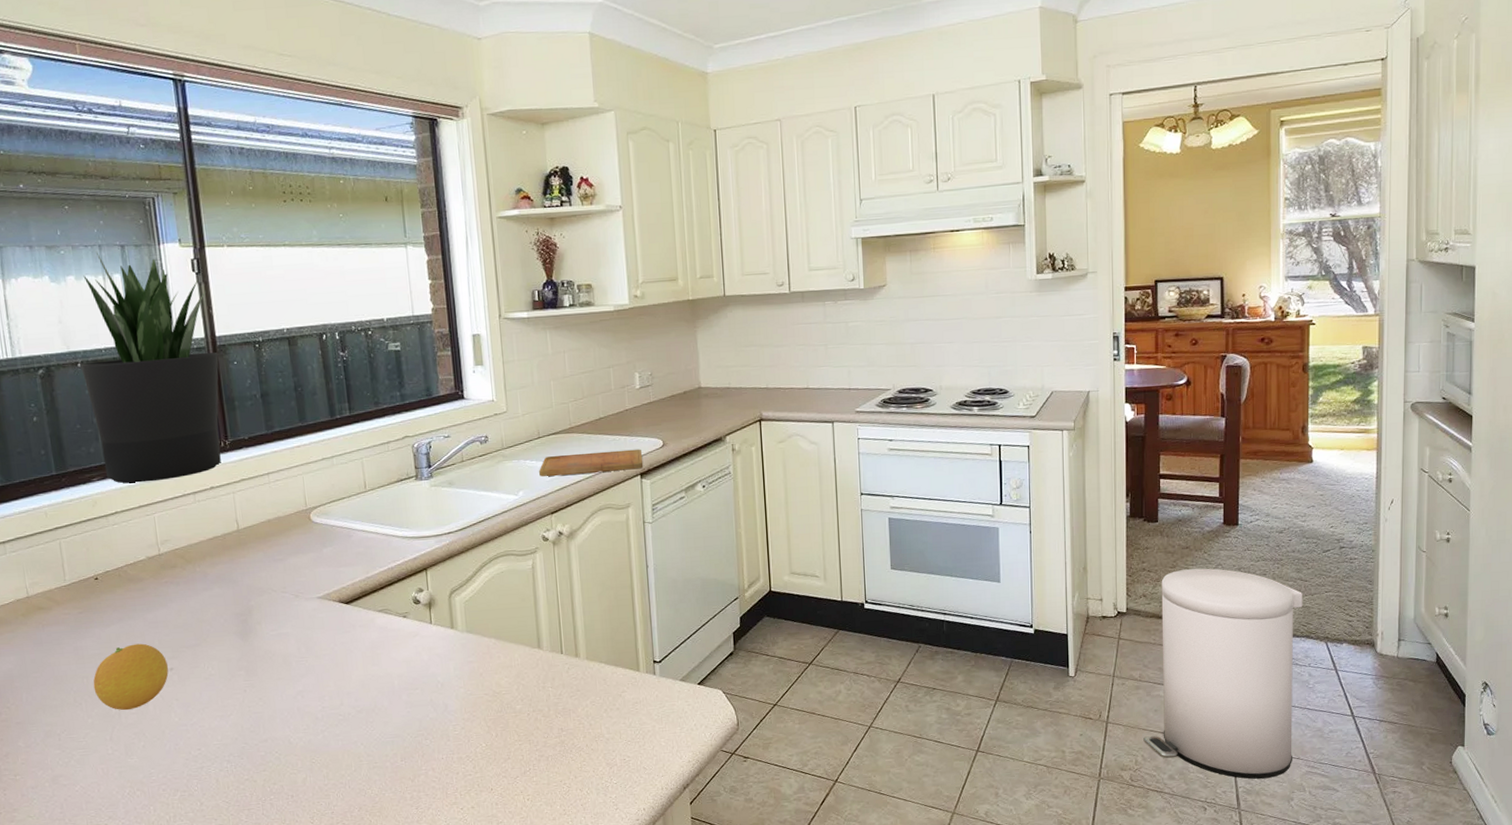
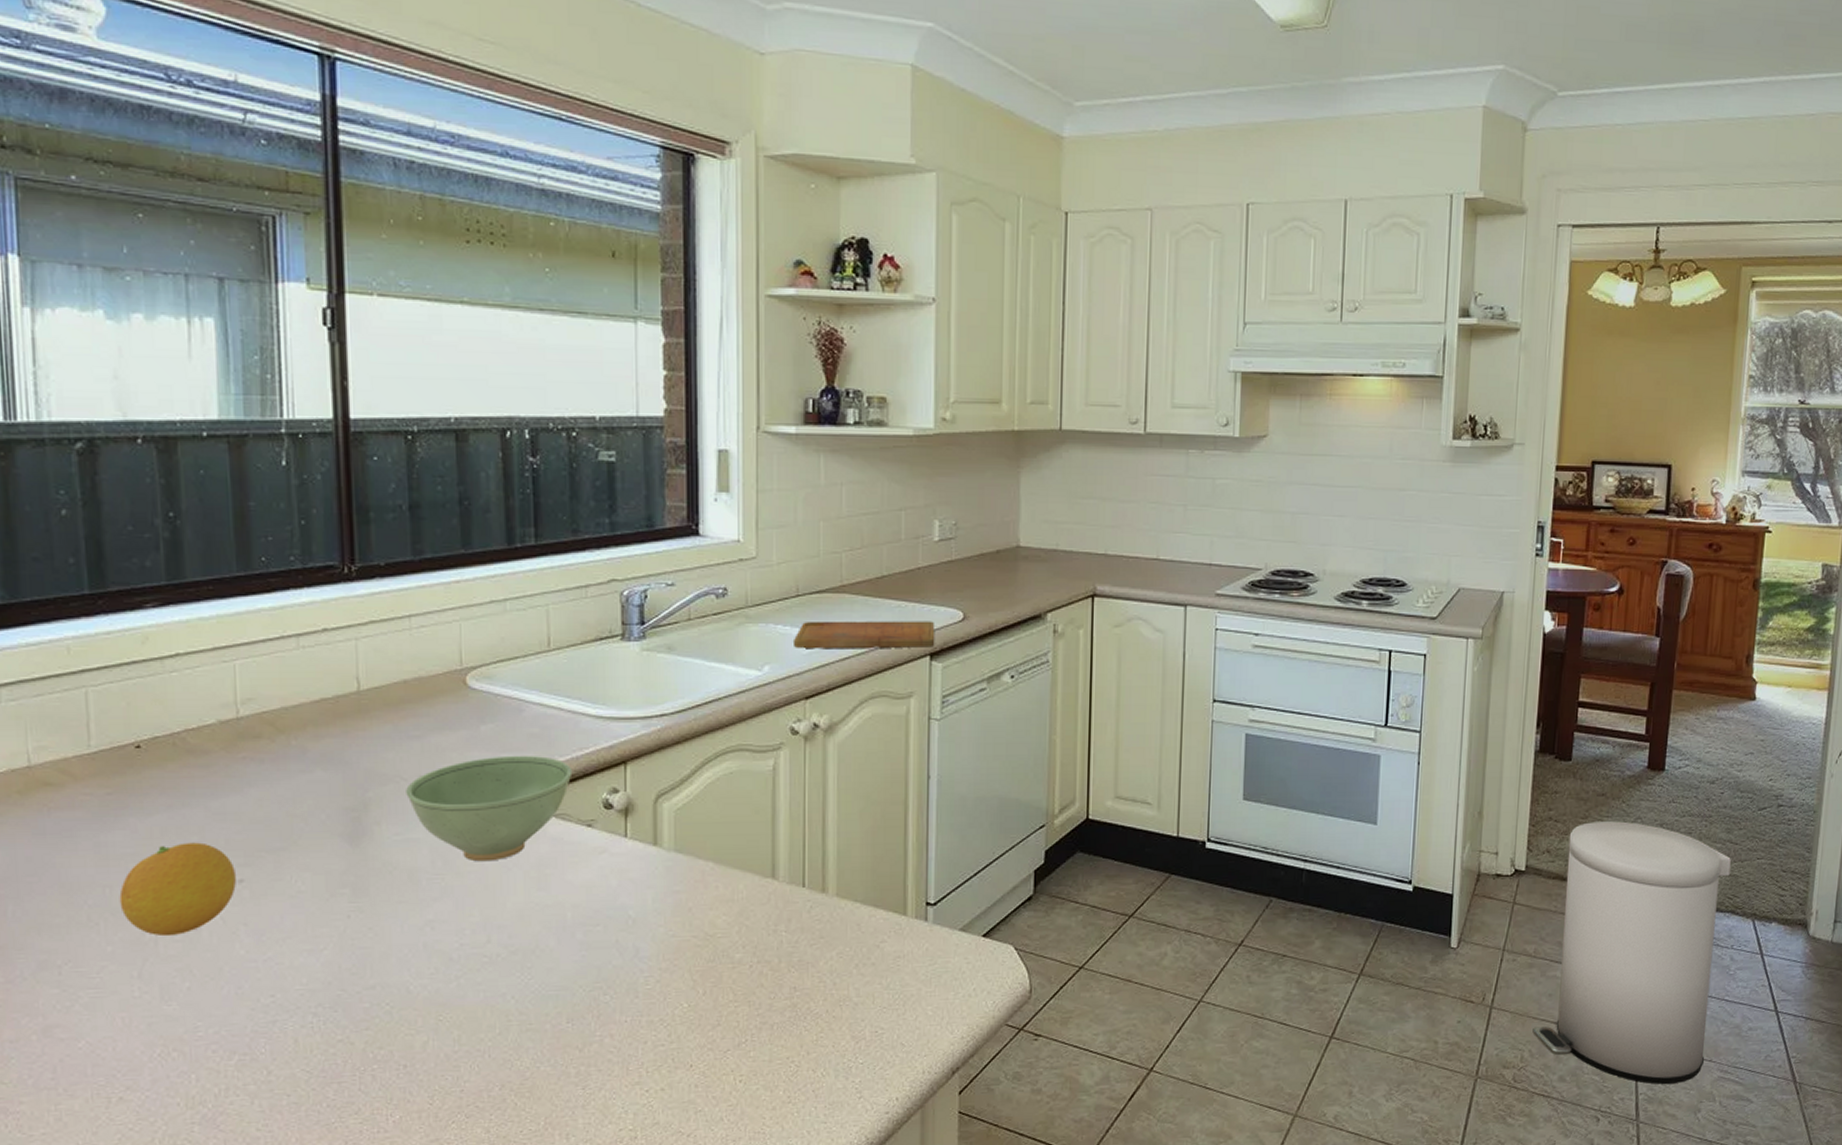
planter: present [80,252,221,484] -> none [141,284,351,615]
bowl: none [276,568,390,647] -> present [406,755,573,862]

